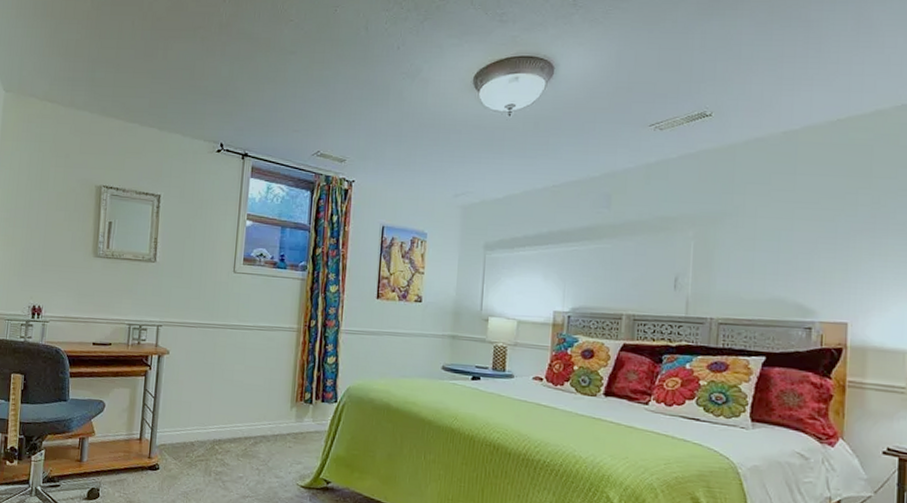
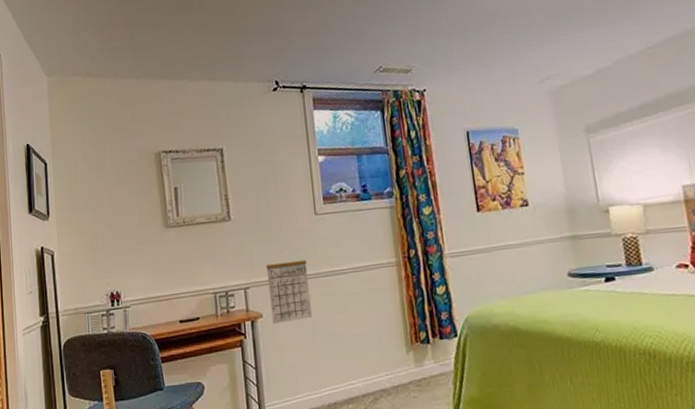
calendar: none [176,302,218,363] -> present [266,255,312,324]

